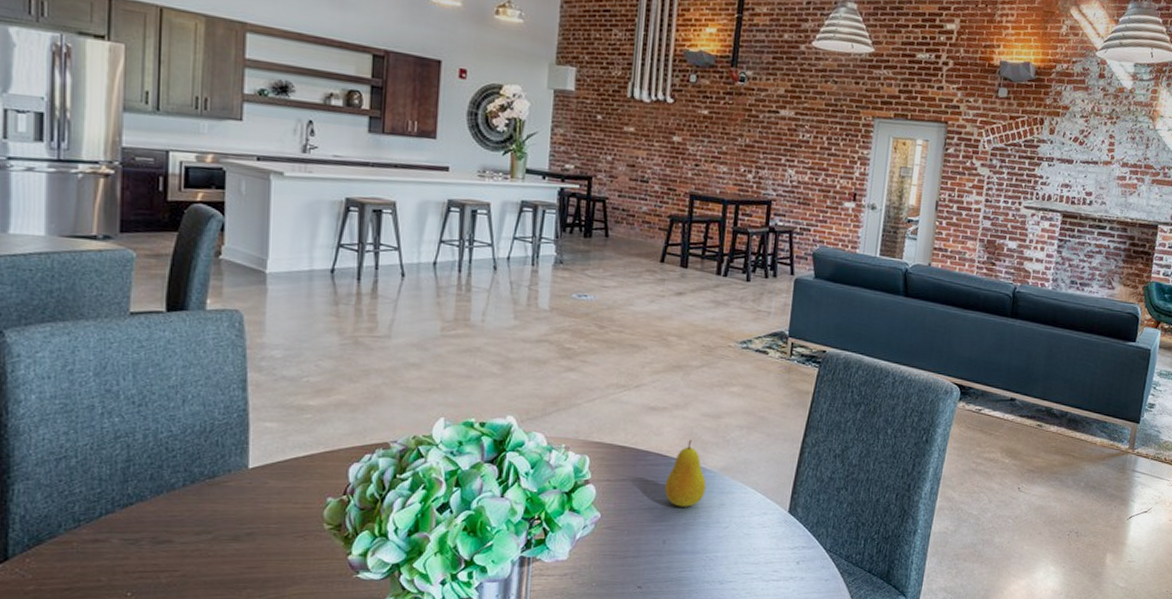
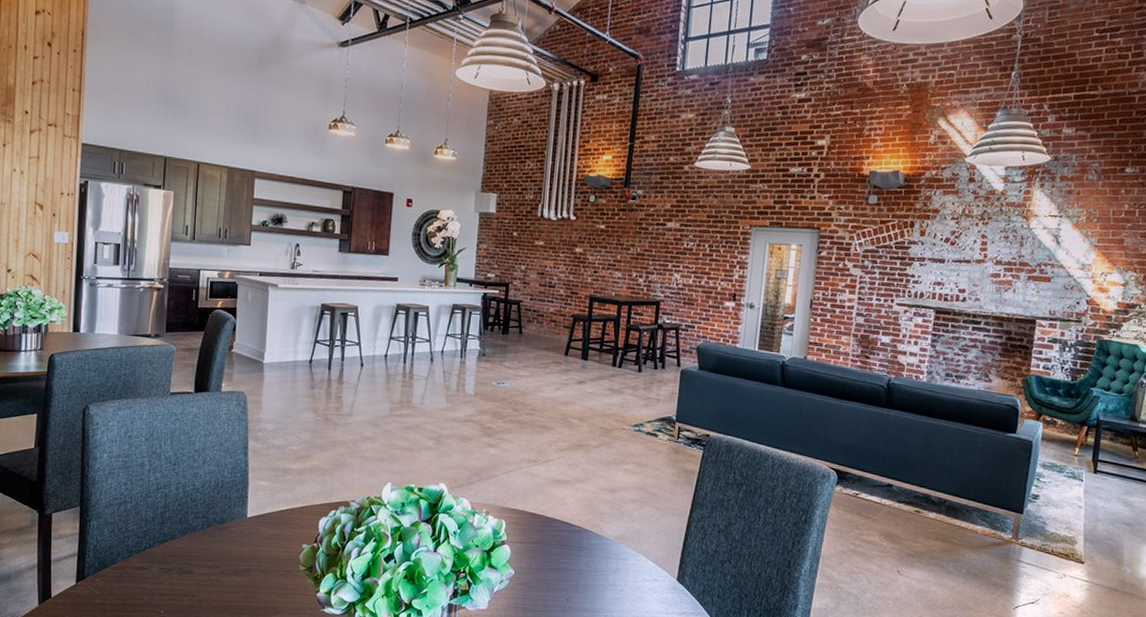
fruit: present [665,439,706,507] -> none [568,509,604,570]

